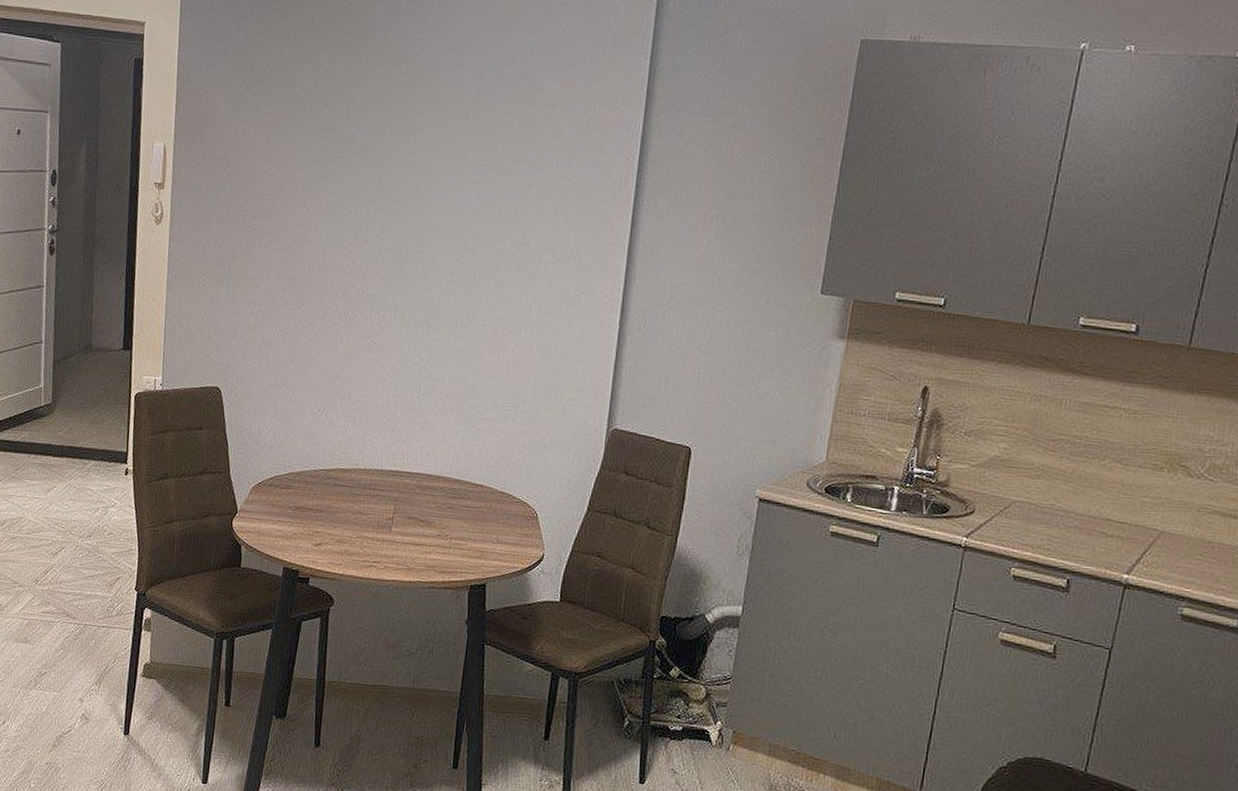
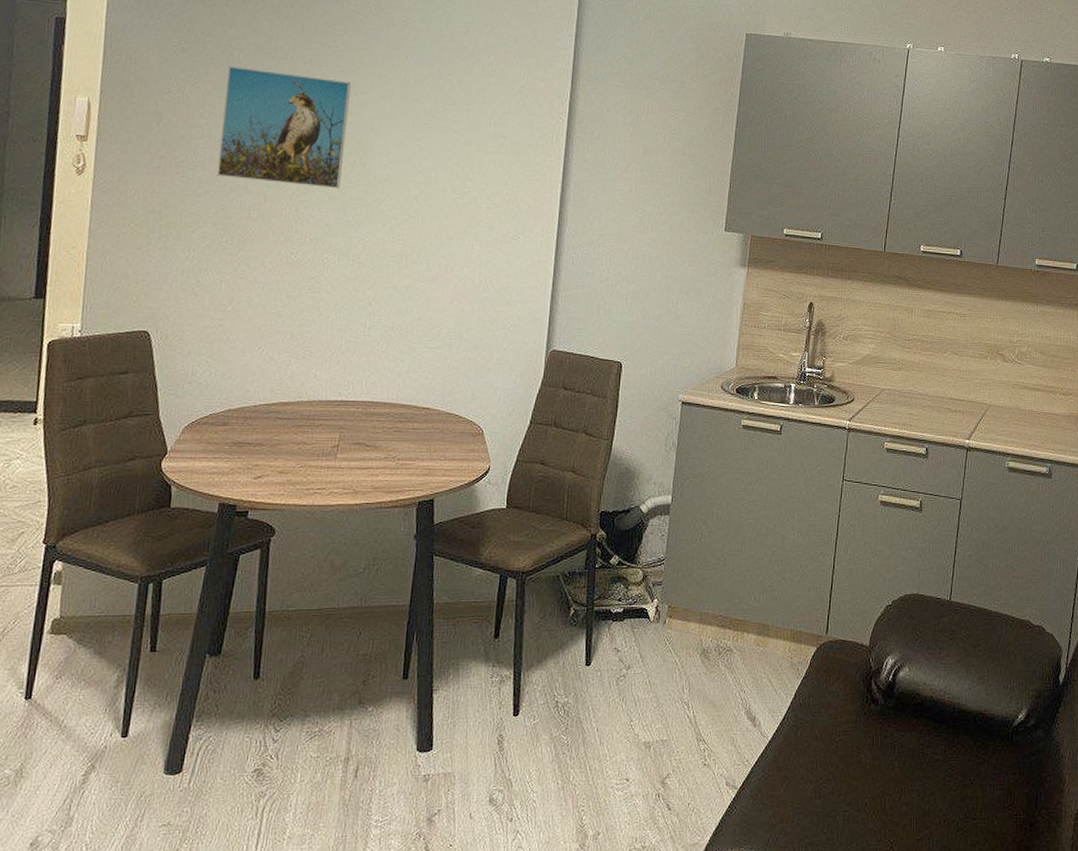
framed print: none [279,104,408,240] -> present [216,66,351,189]

